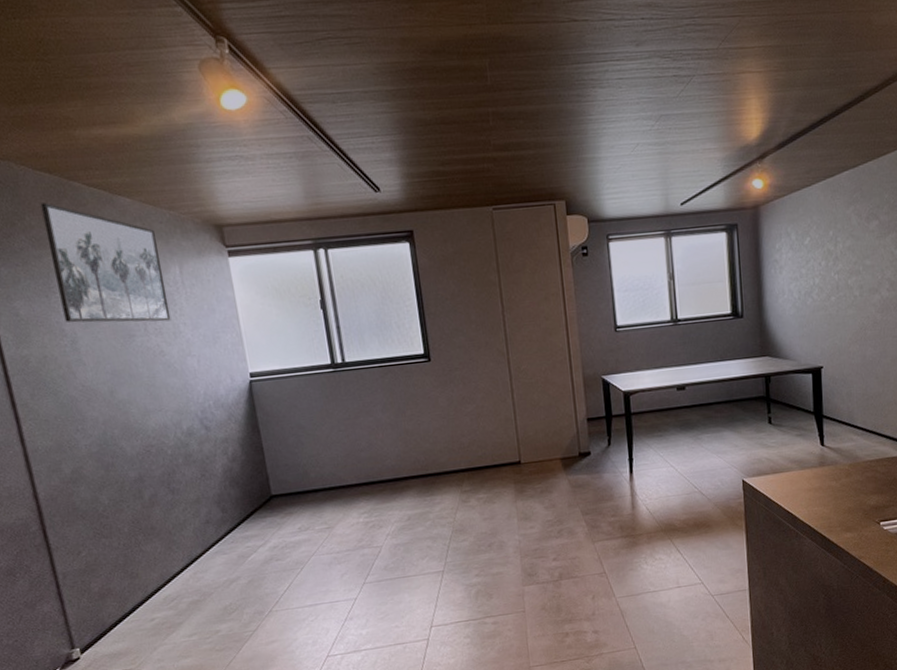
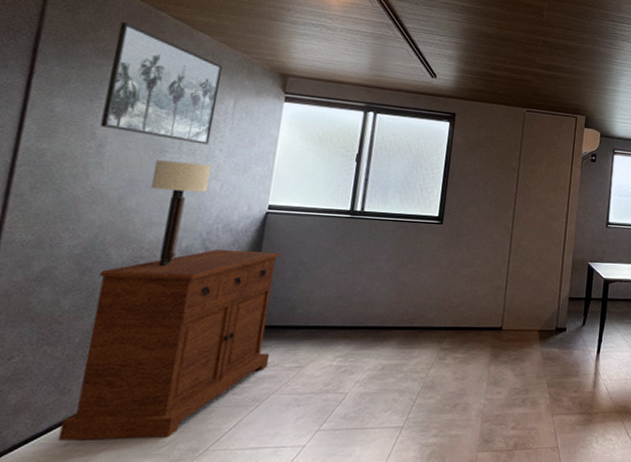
sideboard: none [121,420,301,617] -> present [58,249,280,441]
table lamp: none [128,341,186,452] -> present [150,160,212,267]

